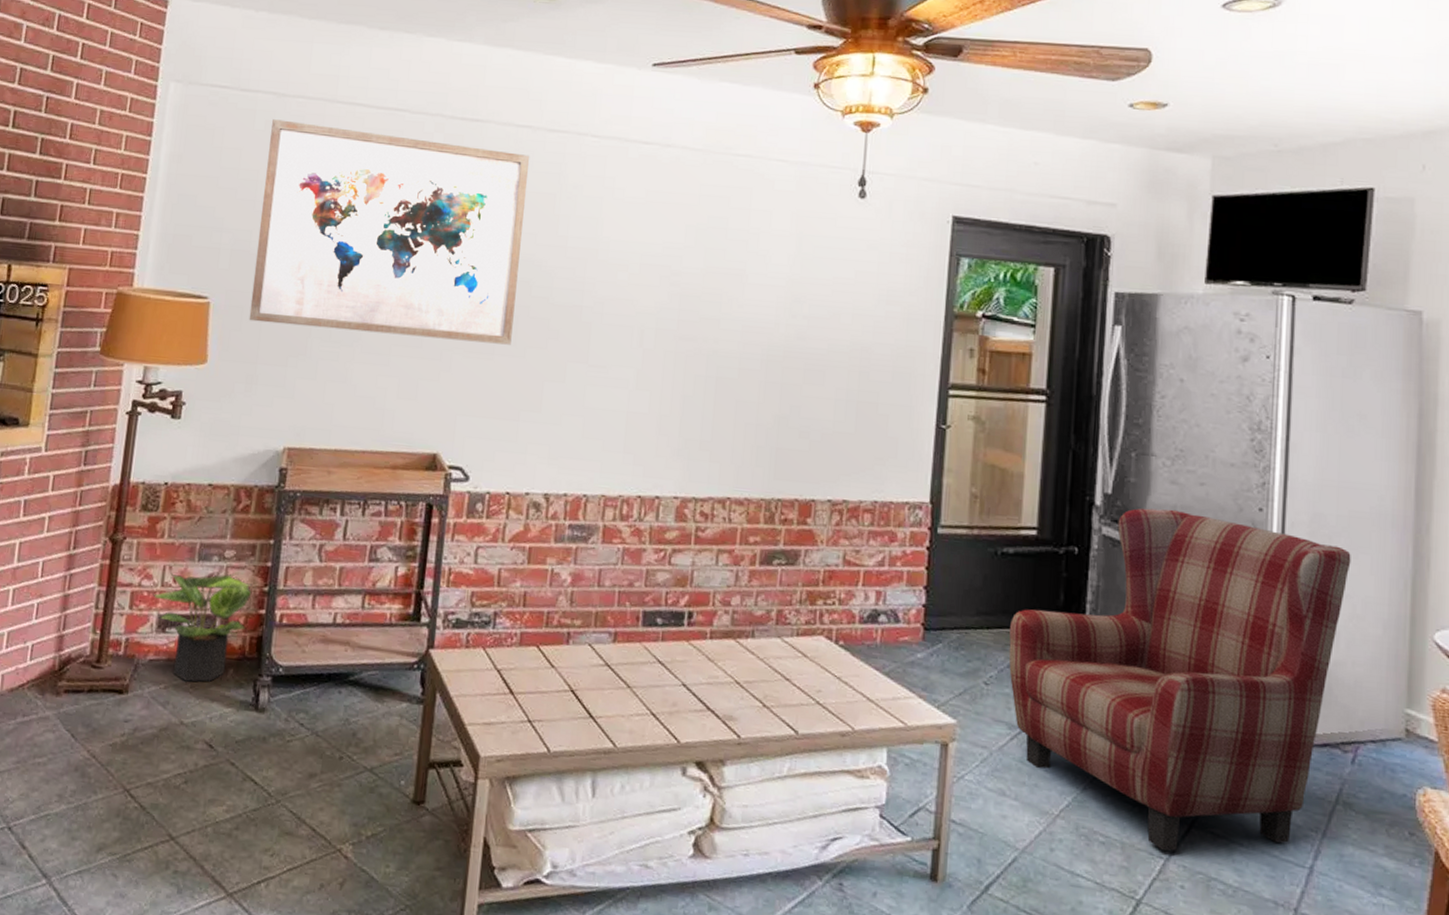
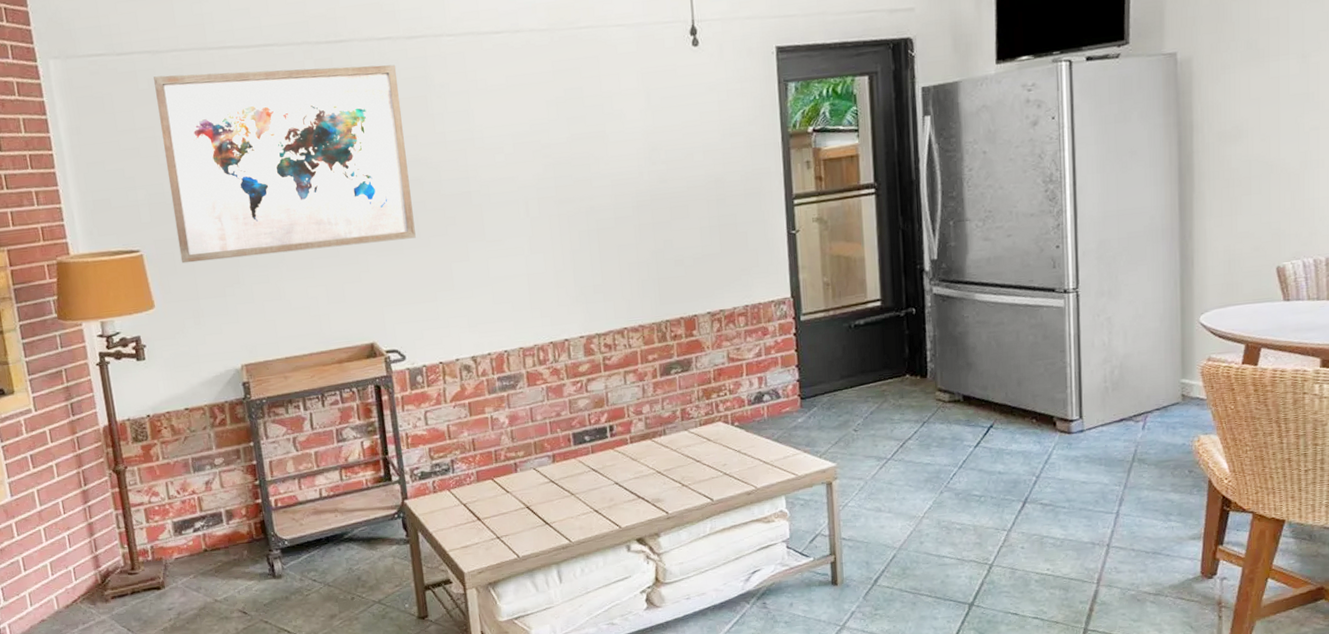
potted plant: present [152,571,253,682] -> none [163,474,248,569]
armchair: present [1008,508,1351,851] -> none [868,261,1132,525]

